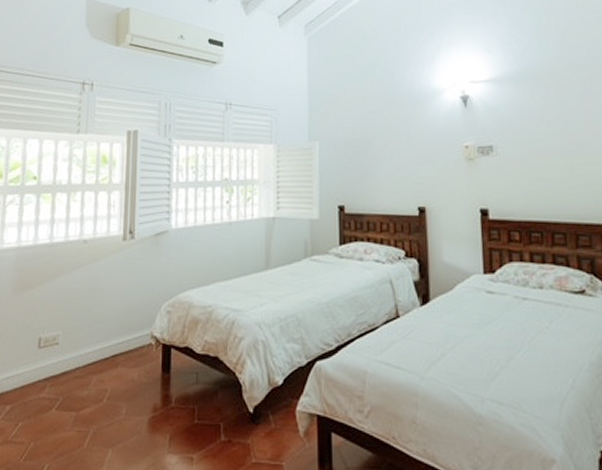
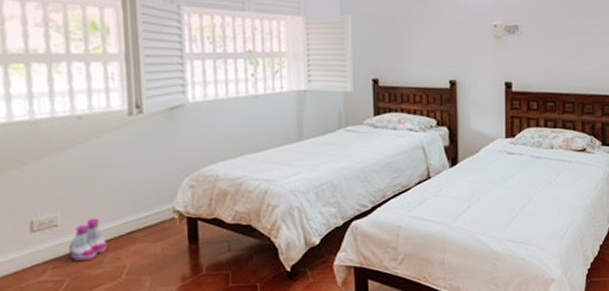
boots: none [65,338,95,380] -> present [69,217,108,261]

